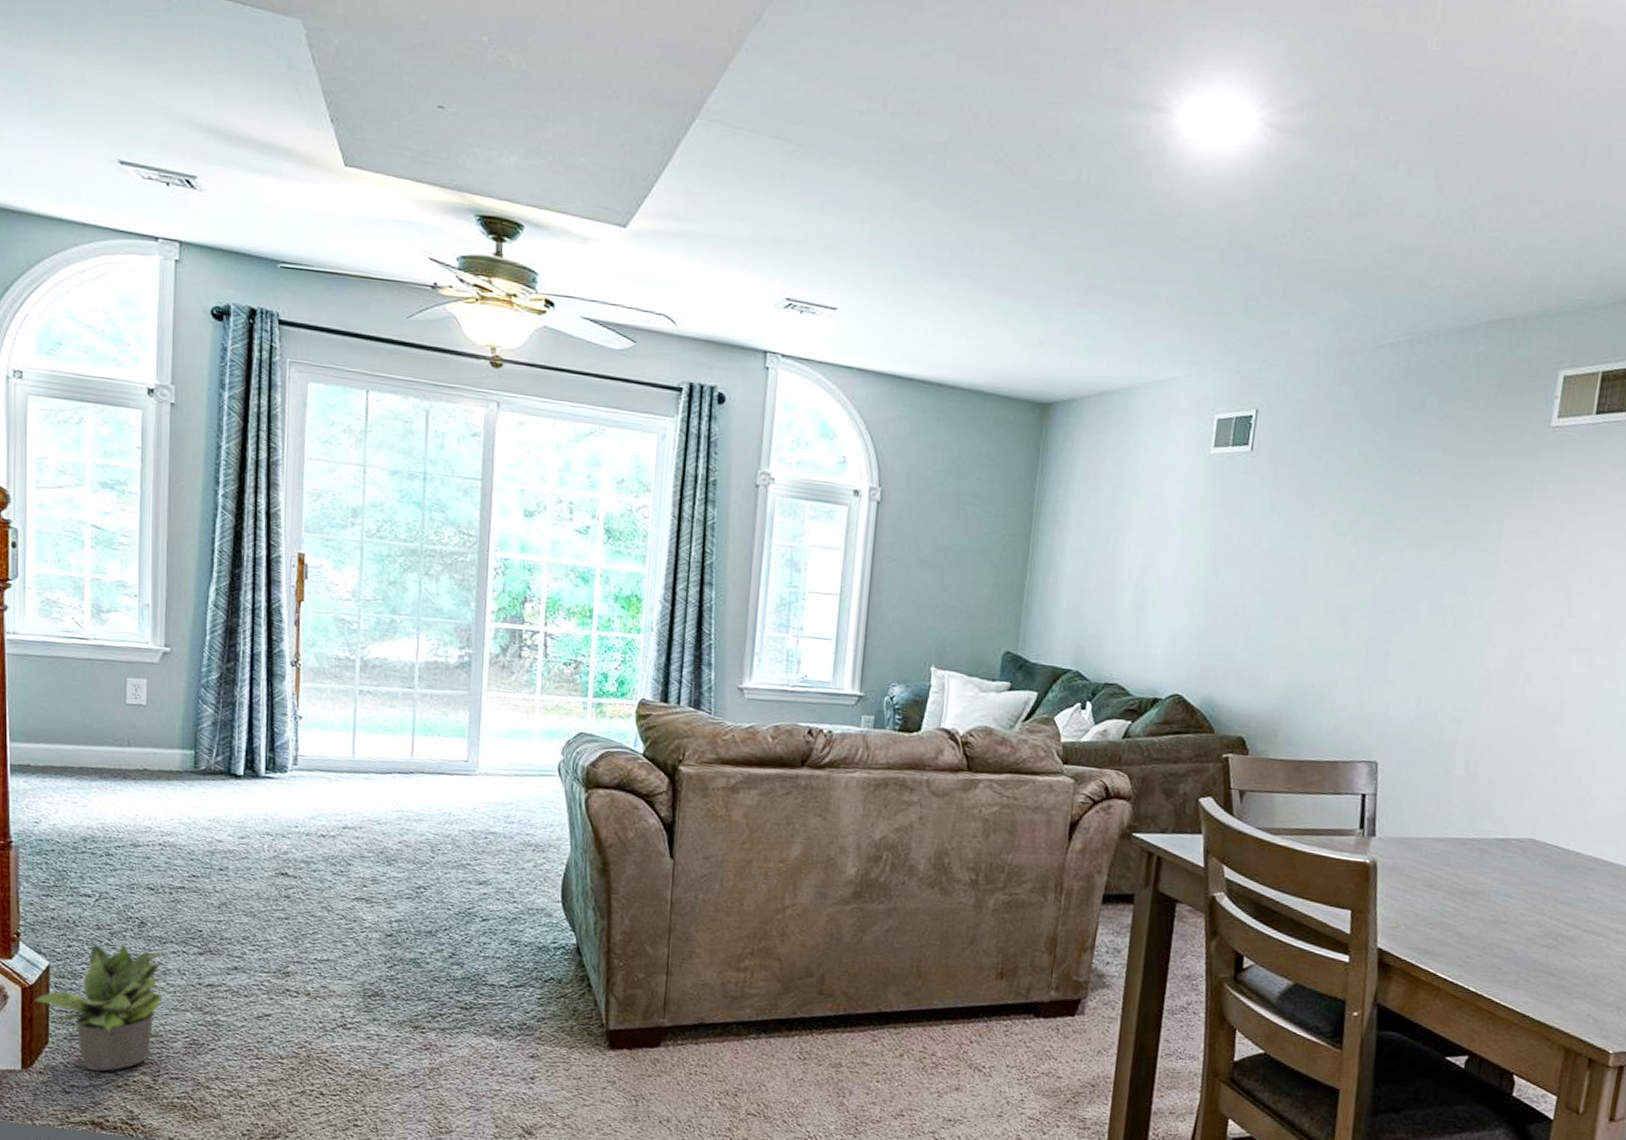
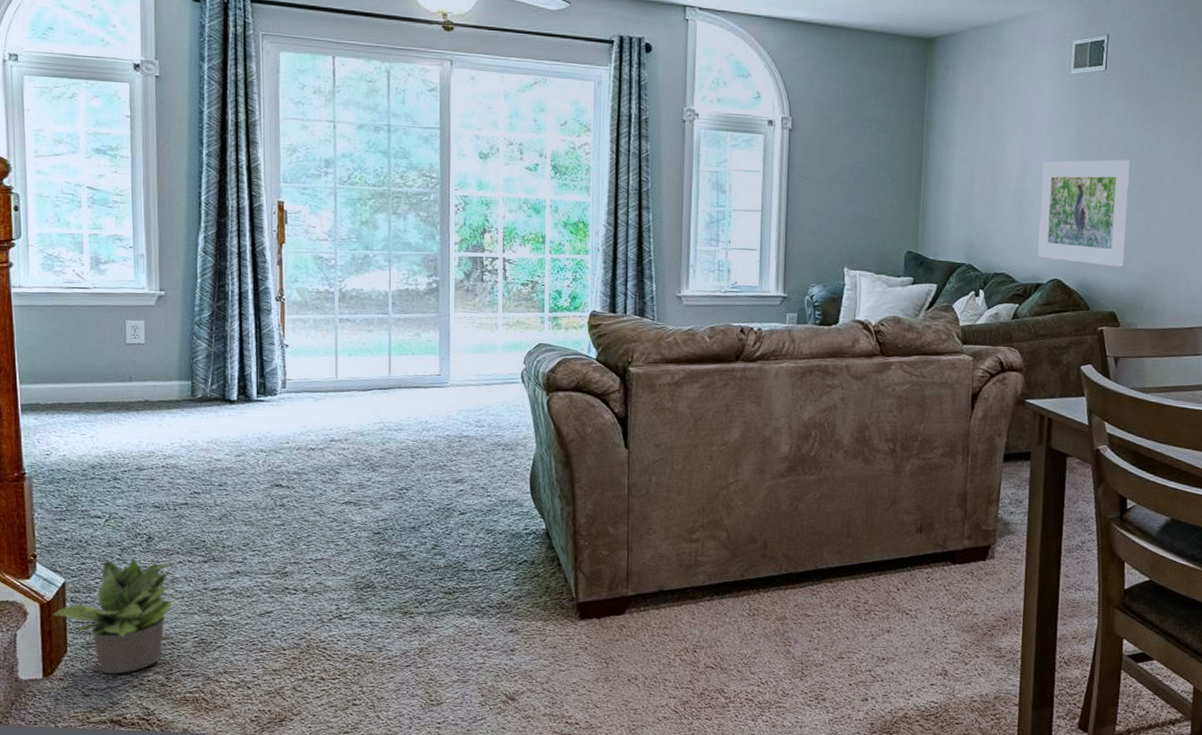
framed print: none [1157,555,1274,685] -> present [1038,159,1130,267]

